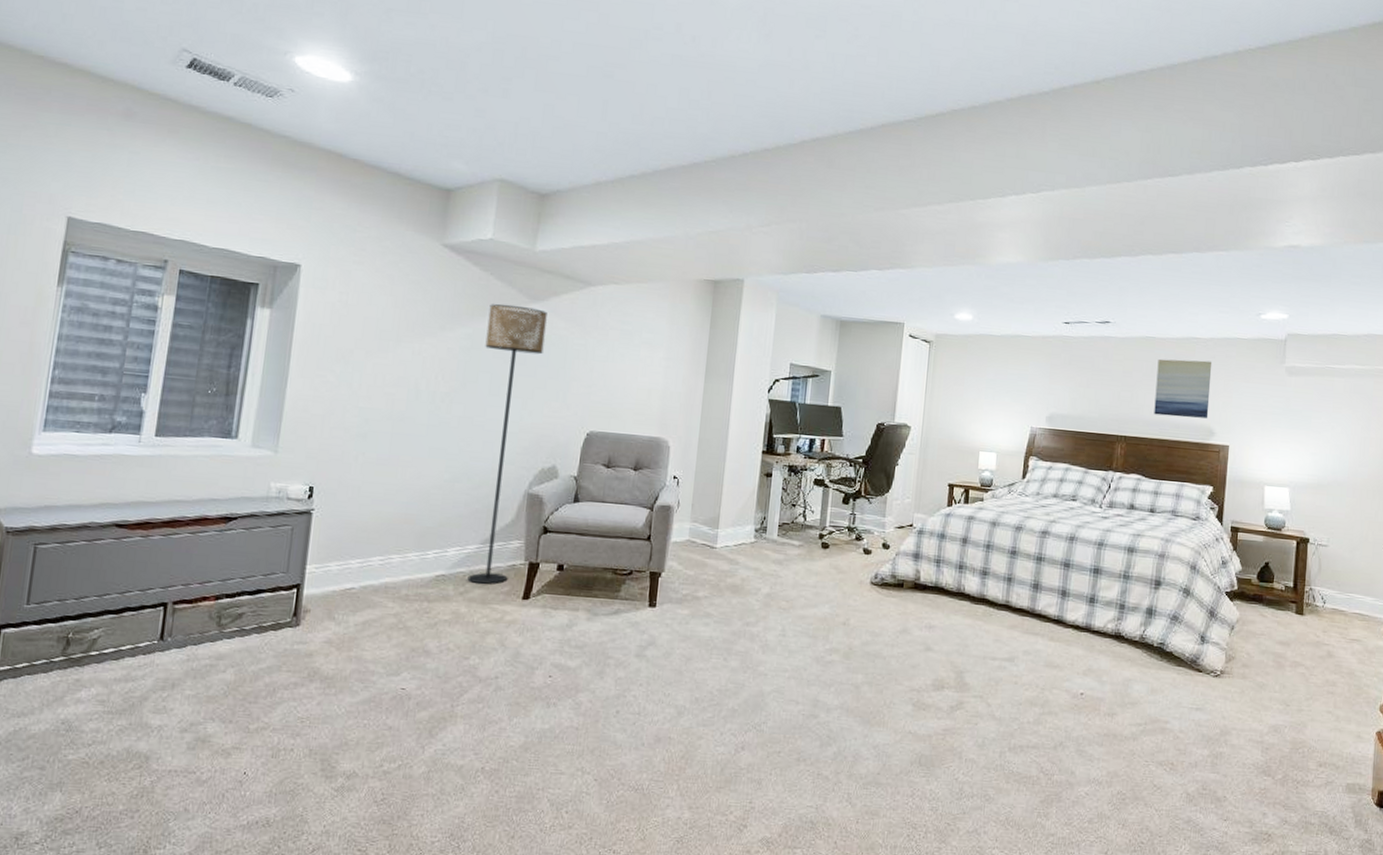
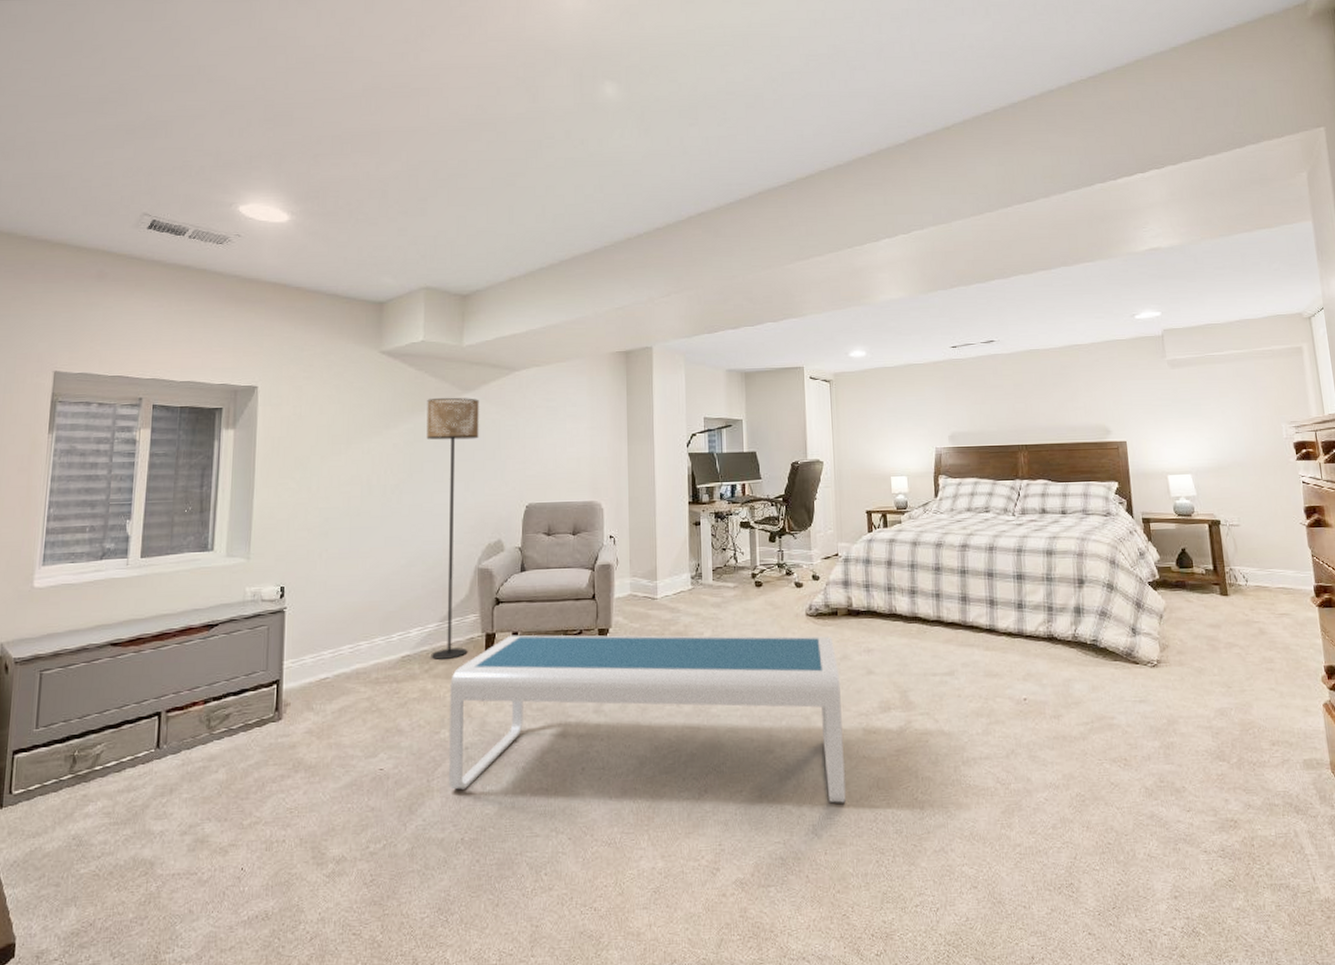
coffee table: none [474,567,897,775] -> present [449,634,846,803]
wall art: present [1154,359,1213,418] -> none [1045,364,1102,421]

